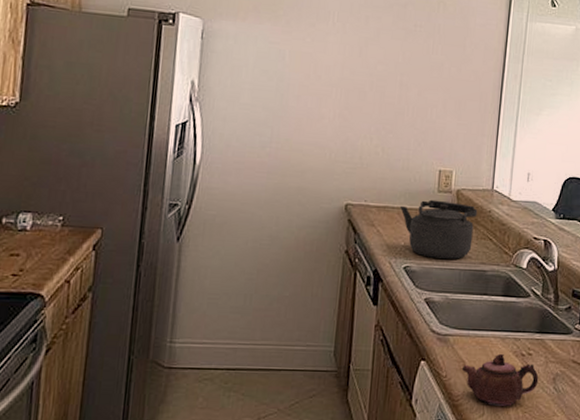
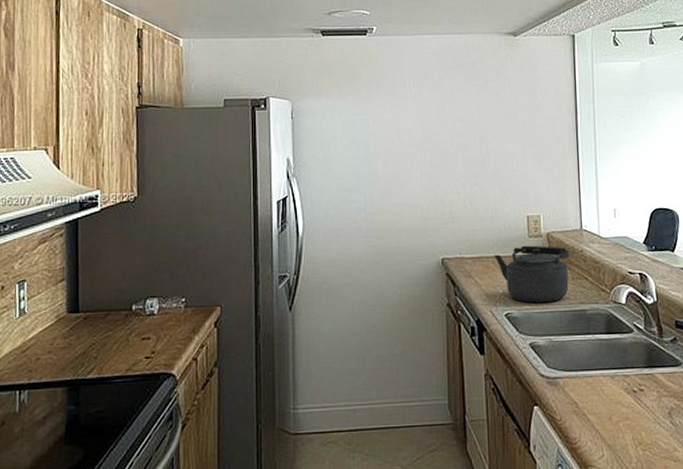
teapot: present [461,353,539,406] -> none [575,391,654,446]

